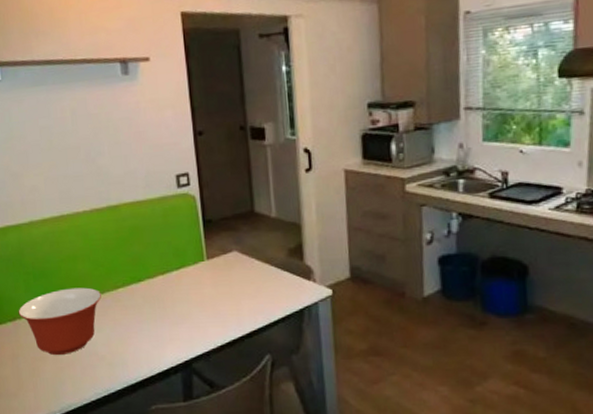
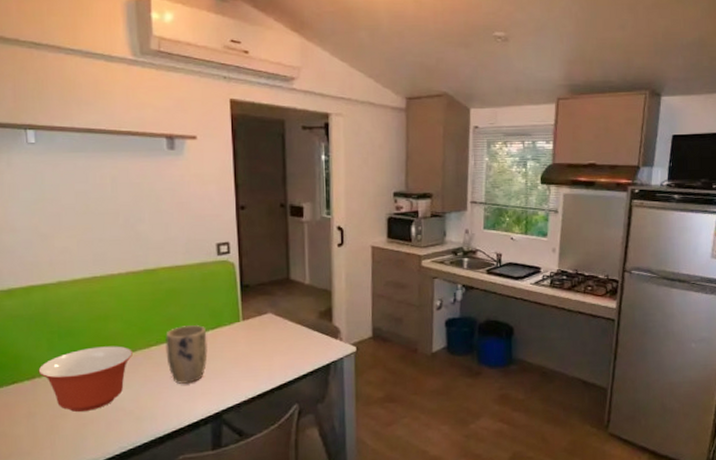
plant pot: none [131,265,174,329] -> present [164,325,208,384]

